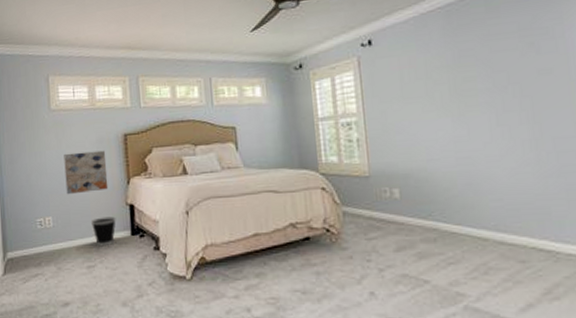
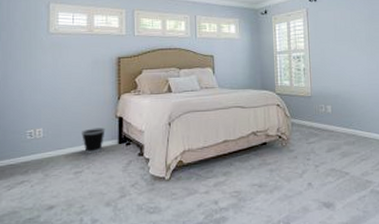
wall art: present [64,150,108,195] -> none [59,70,100,109]

